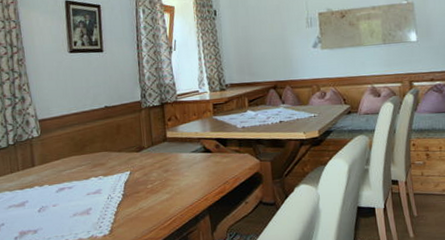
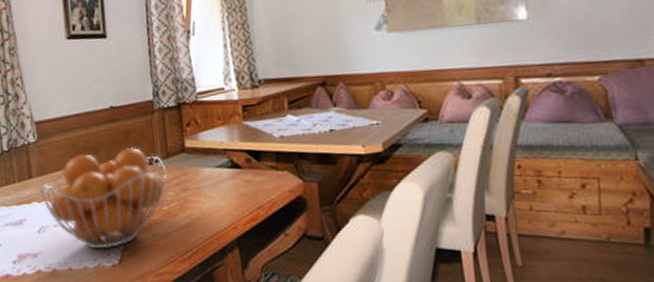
fruit basket: none [41,139,152,223] -> present [39,148,168,249]

